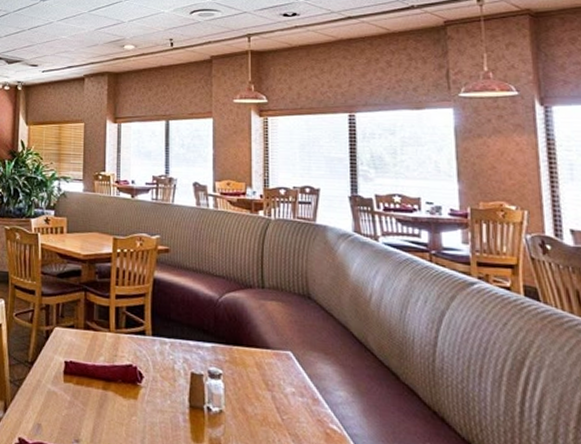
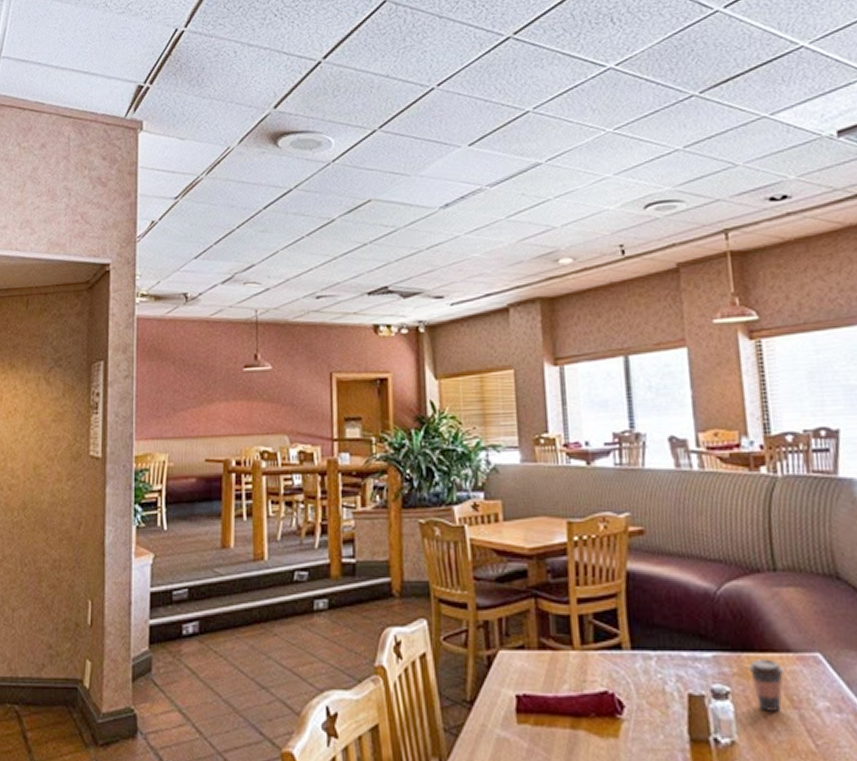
coffee cup: none [237,351,264,392] -> present [748,659,785,712]

